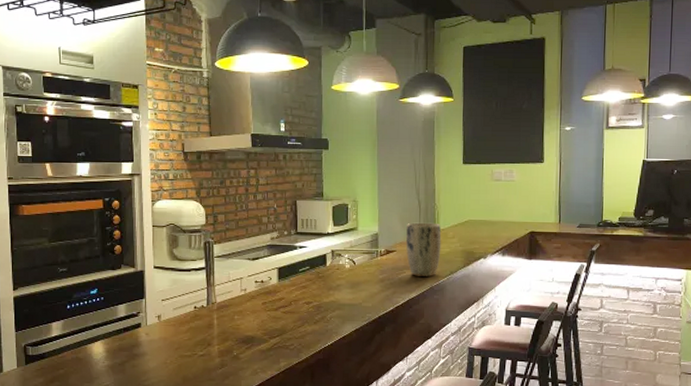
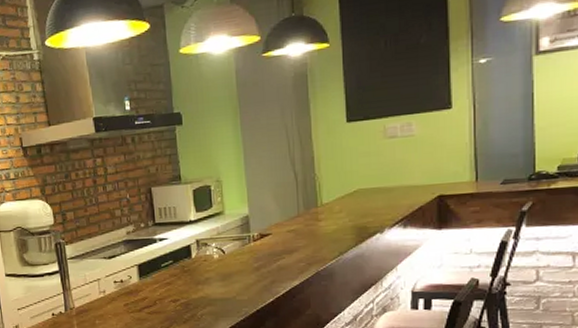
plant pot: present [405,222,441,276] -> none [281,197,326,261]

